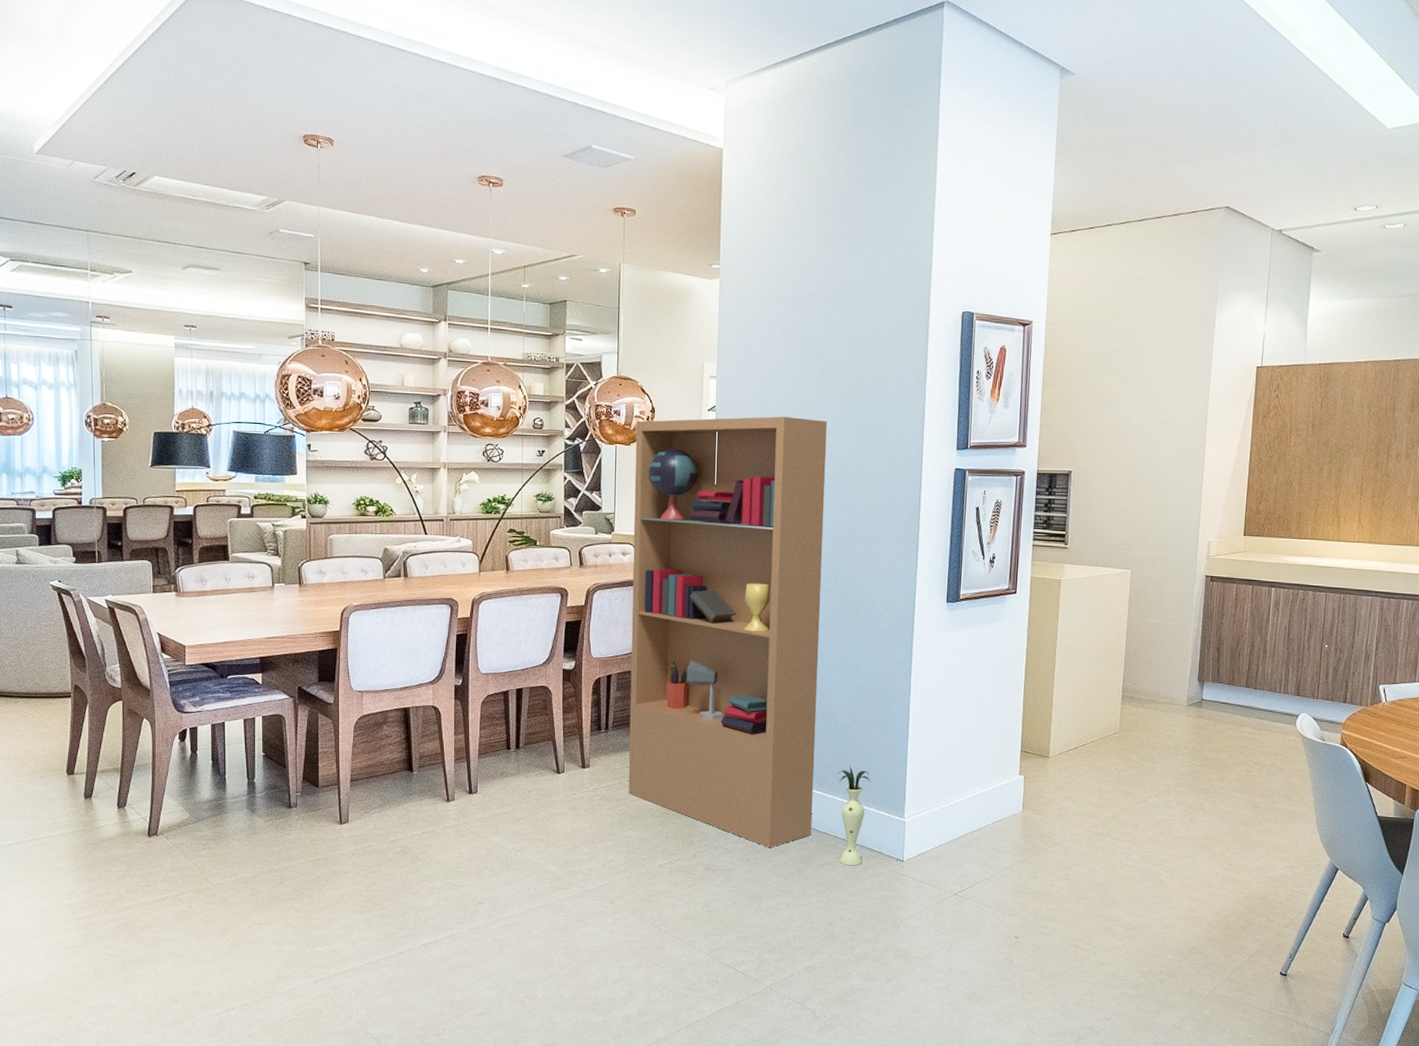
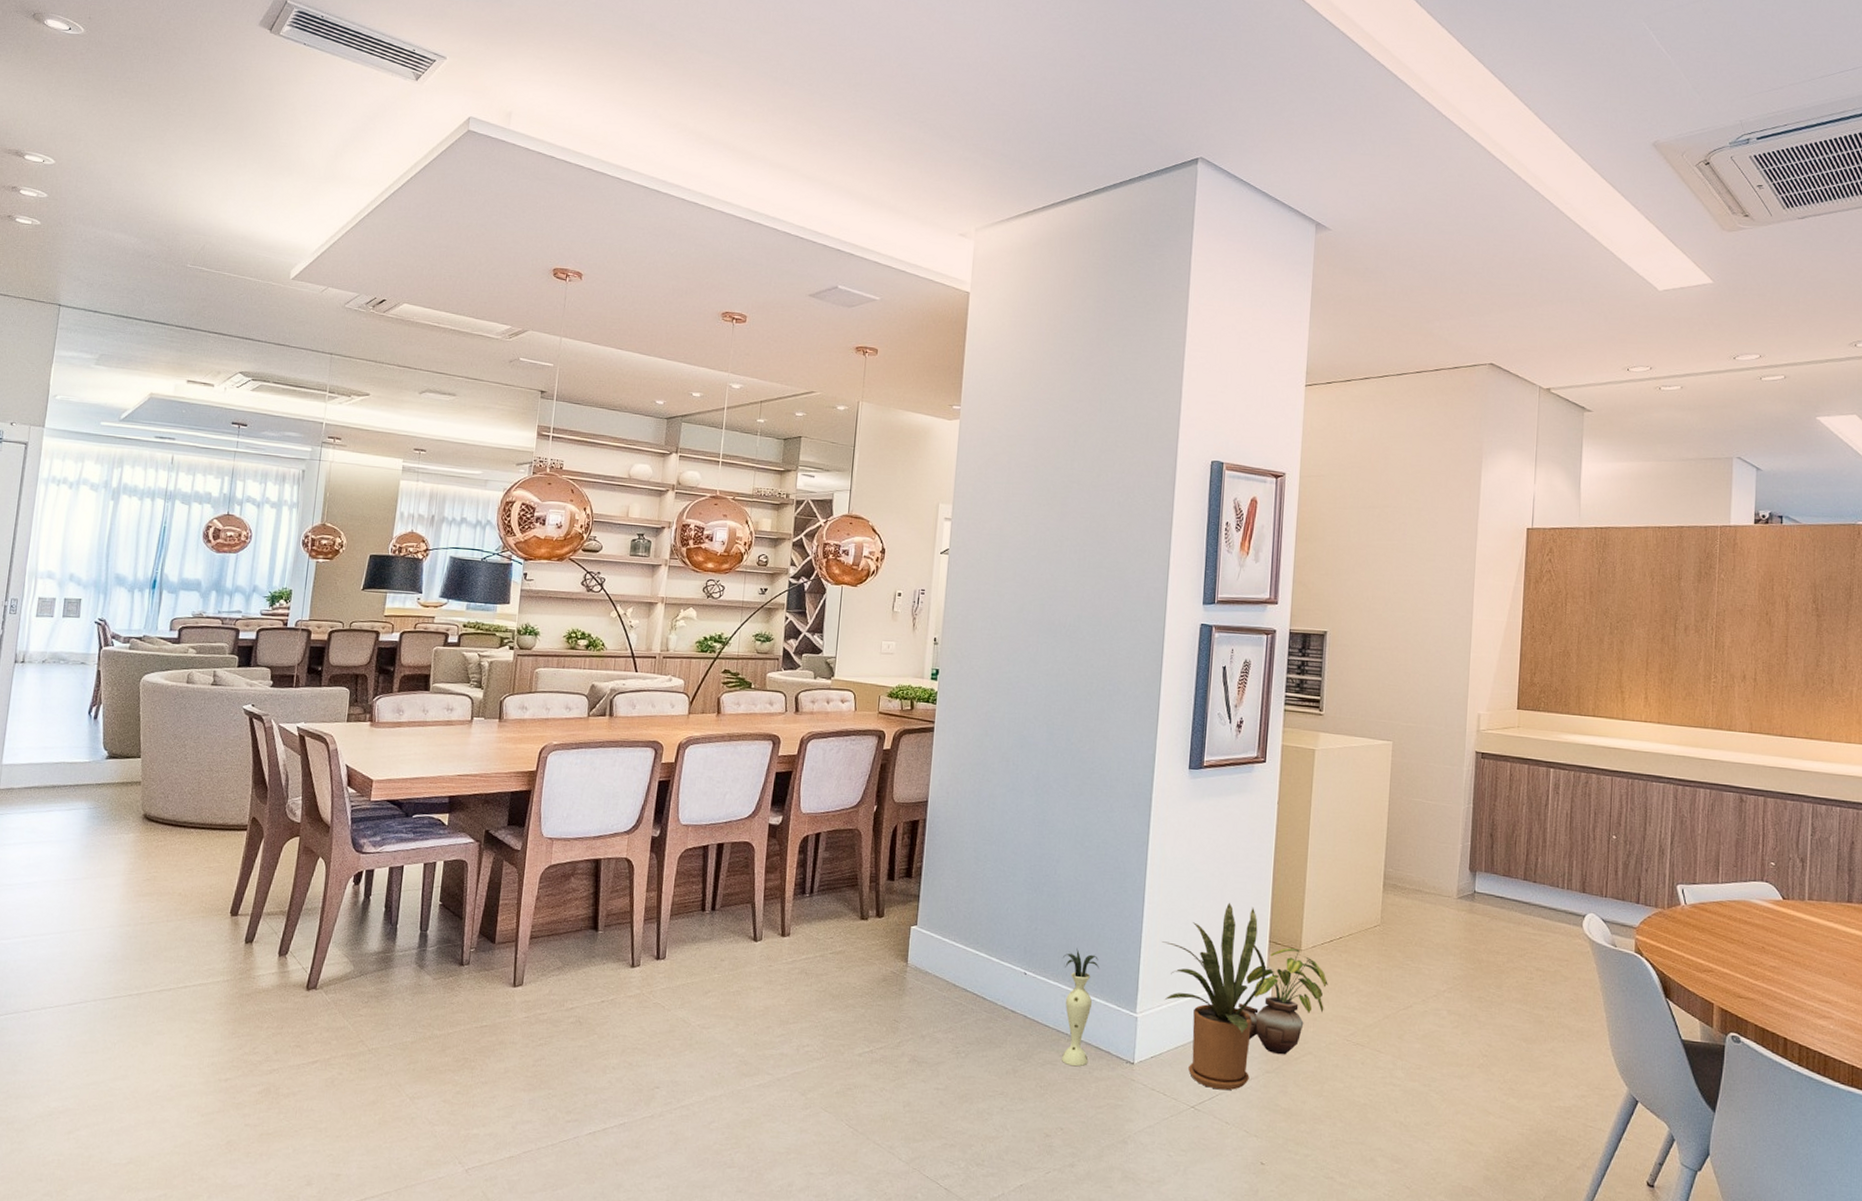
bookcase: present [628,416,828,848] -> none [830,561,1066,1040]
house plant: none [925,719,1019,879] -> present [1162,902,1267,1091]
potted plant: none [993,756,1073,847] -> present [1237,948,1328,1055]

